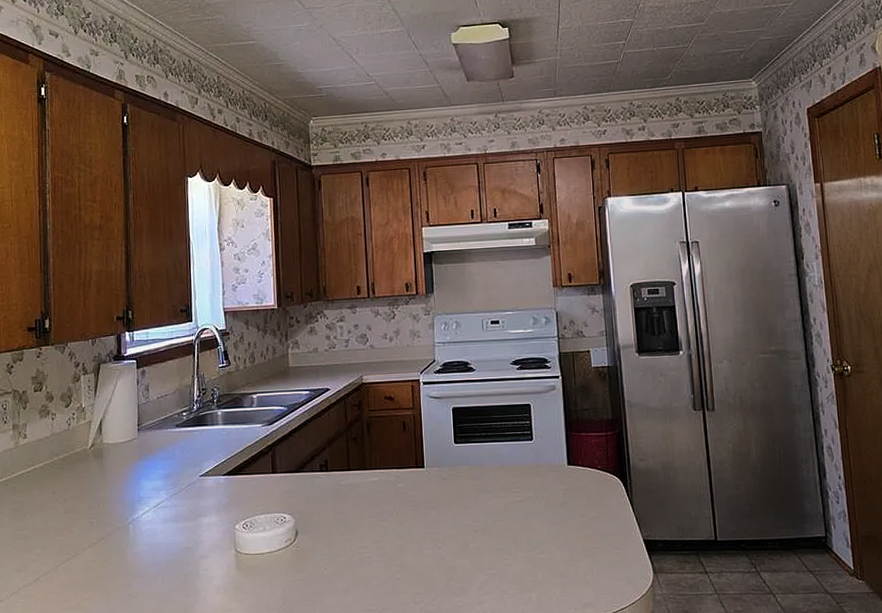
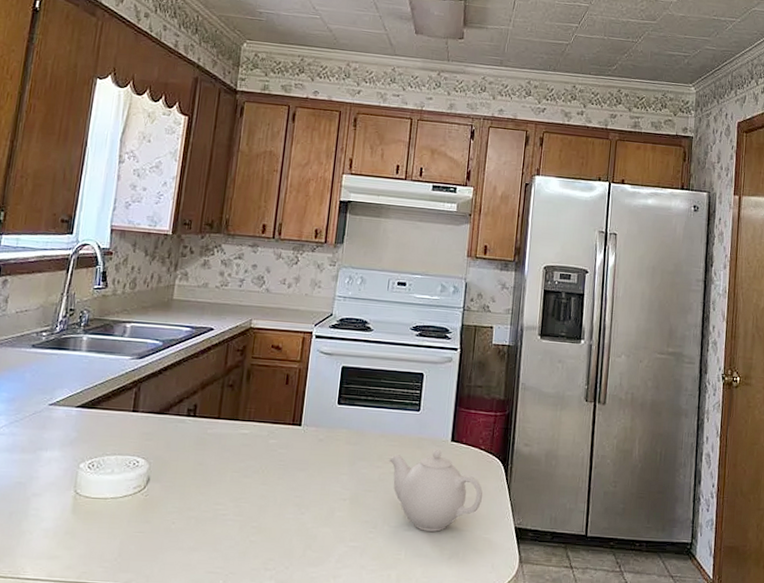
teapot: none [512,474,608,552] -> present [389,449,483,532]

